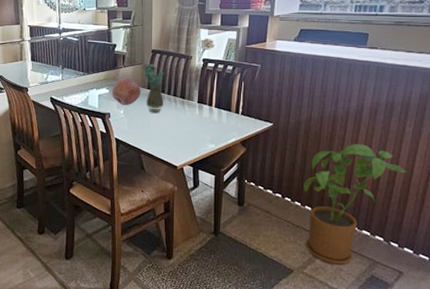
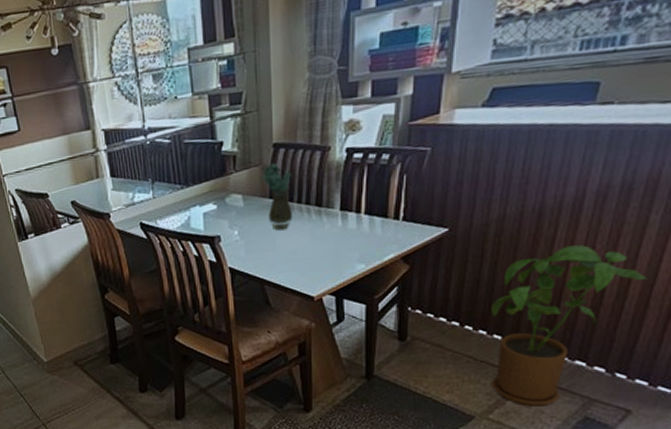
fruit: present [112,78,141,106] -> none [221,186,261,225]

